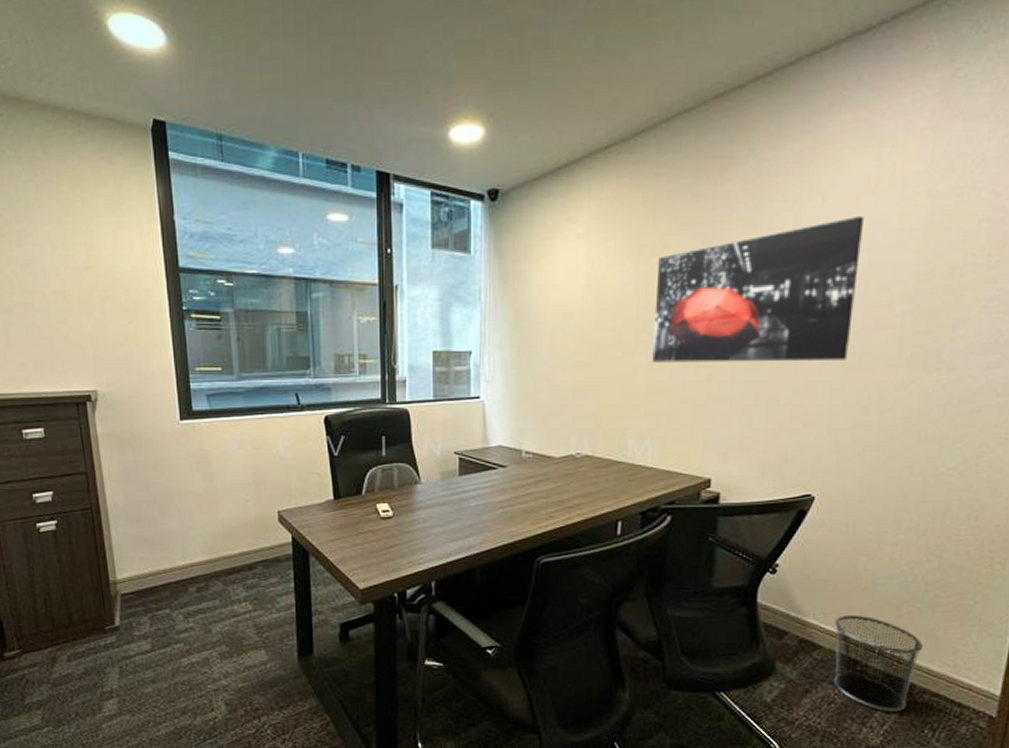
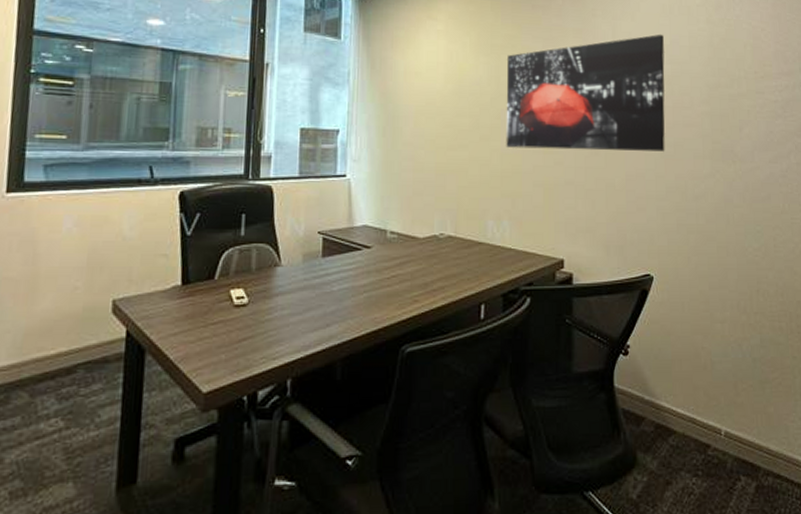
waste bin: present [833,614,924,712] -> none [683,395,761,499]

